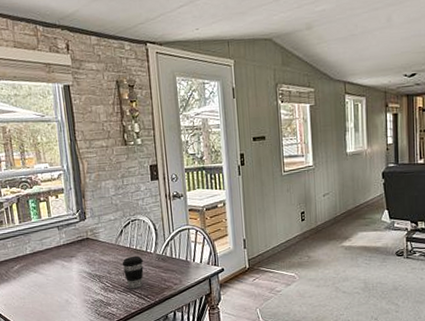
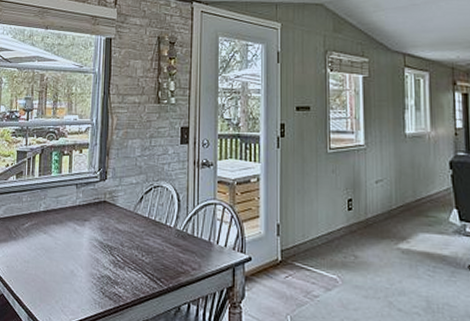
coffee cup: present [122,256,144,289] -> none [137,228,161,268]

